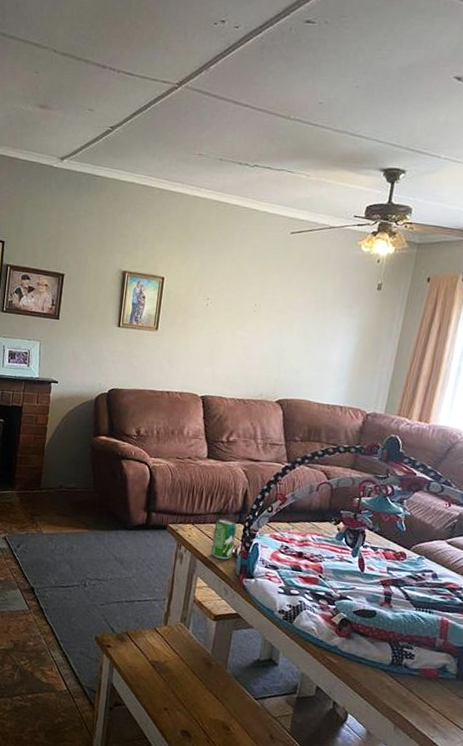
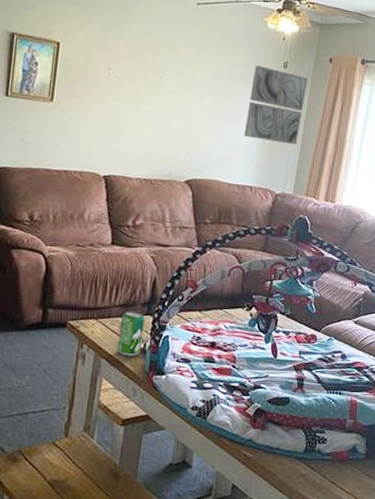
wall art: none [334,288,403,366] -> present [243,65,308,145]

